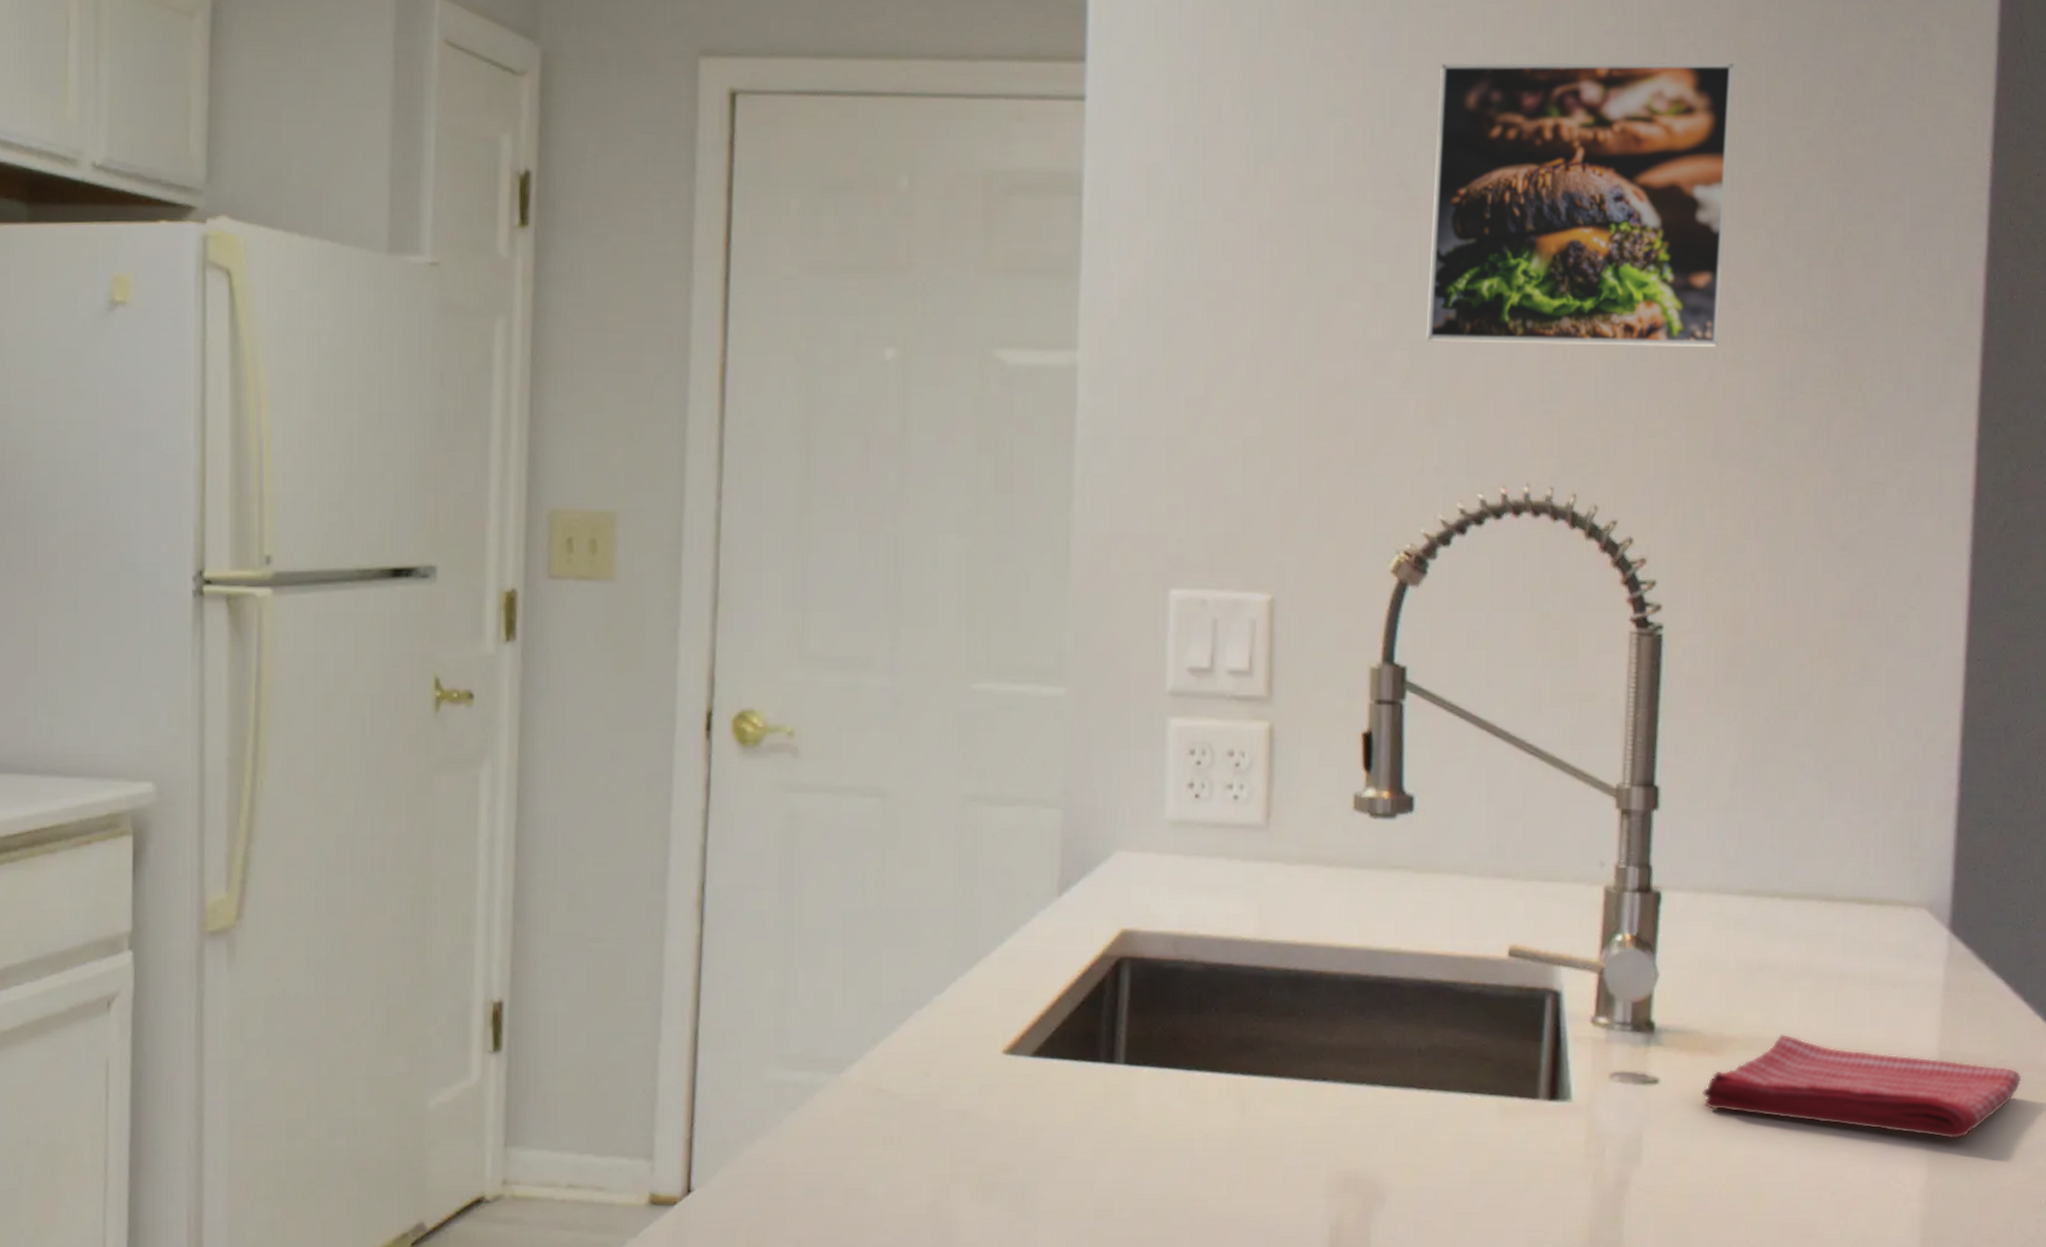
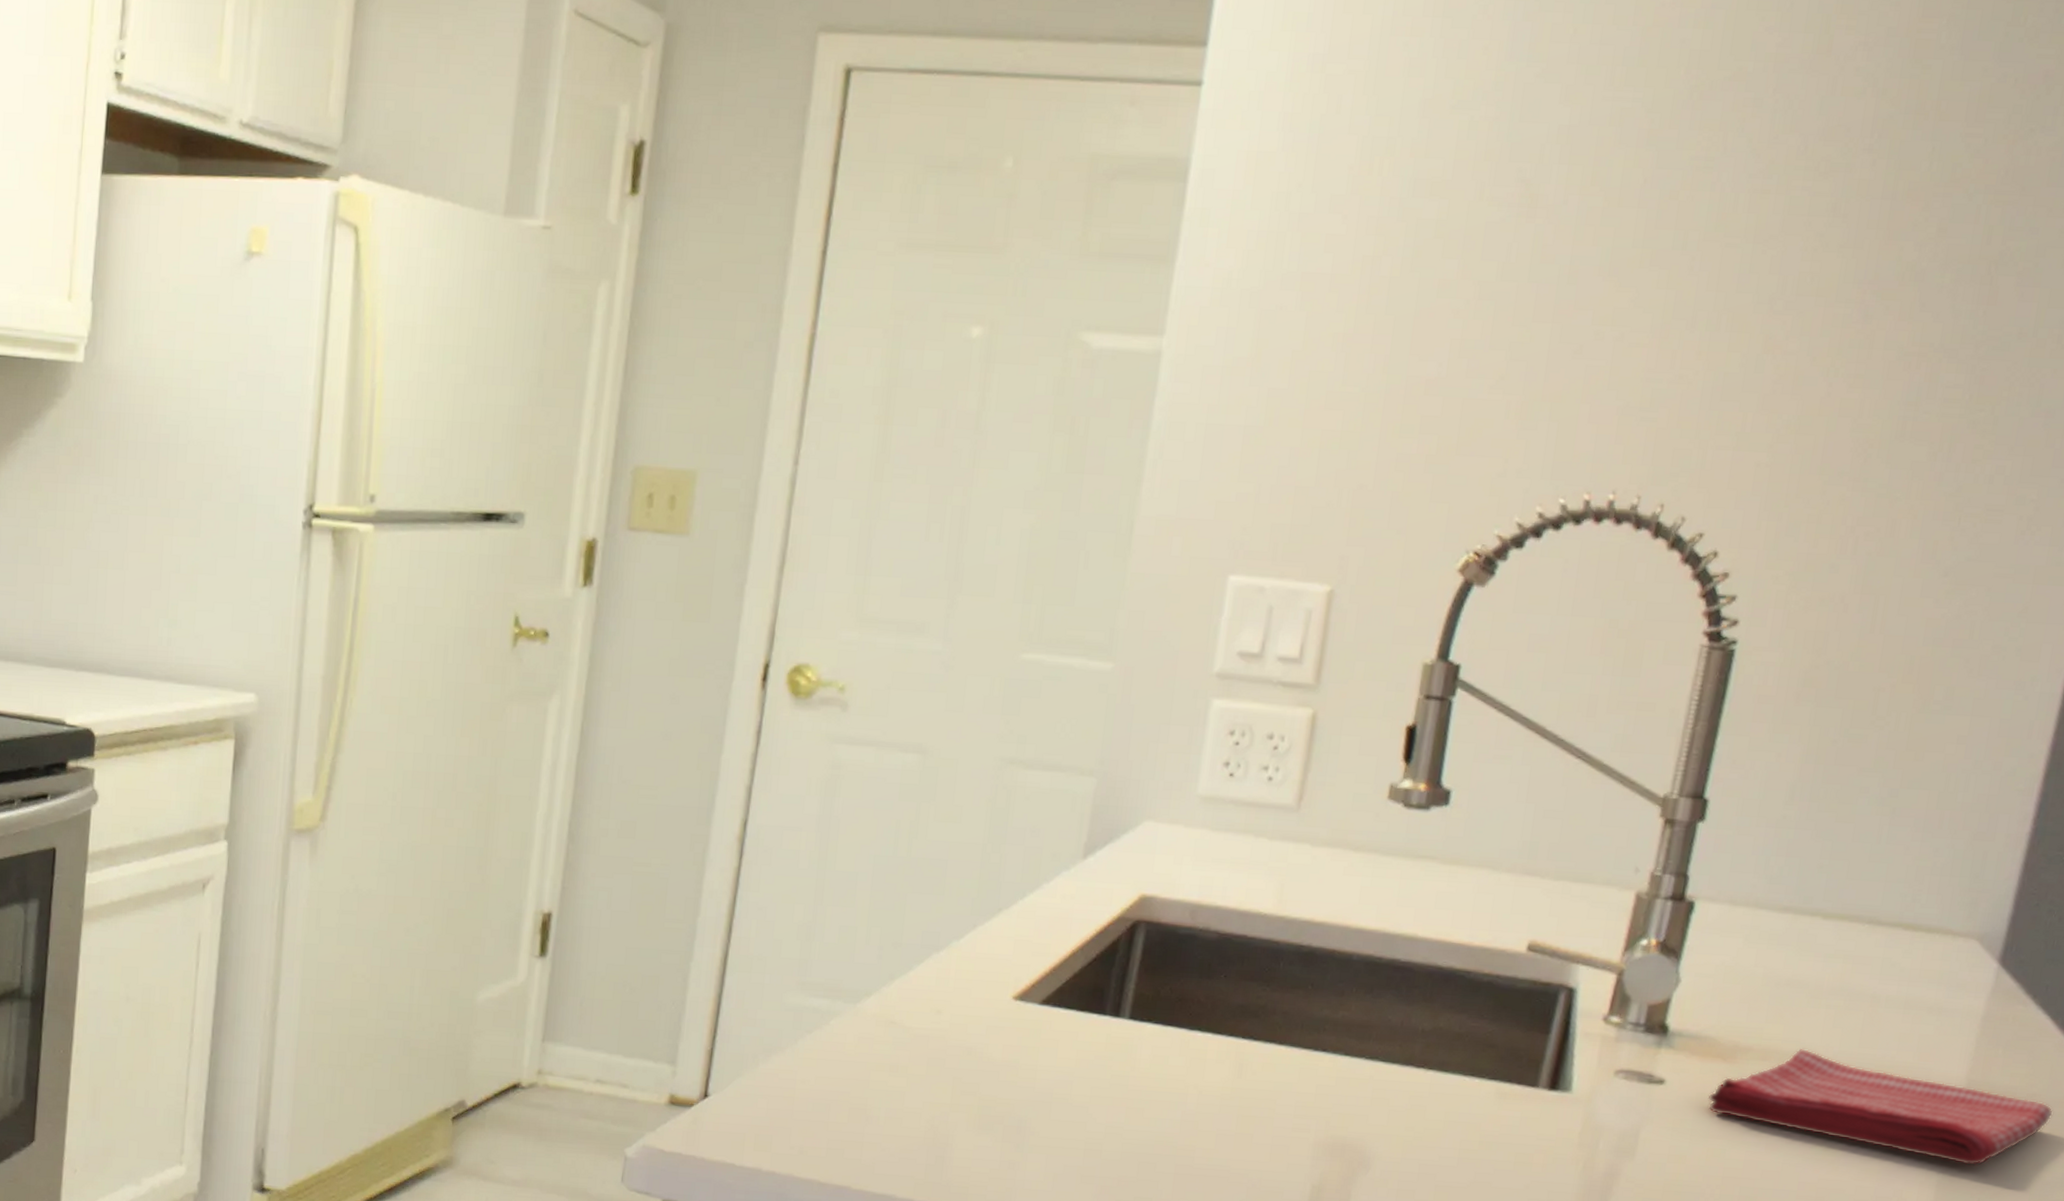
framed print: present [1425,62,1734,348] -> none [1526,57,1906,362]

